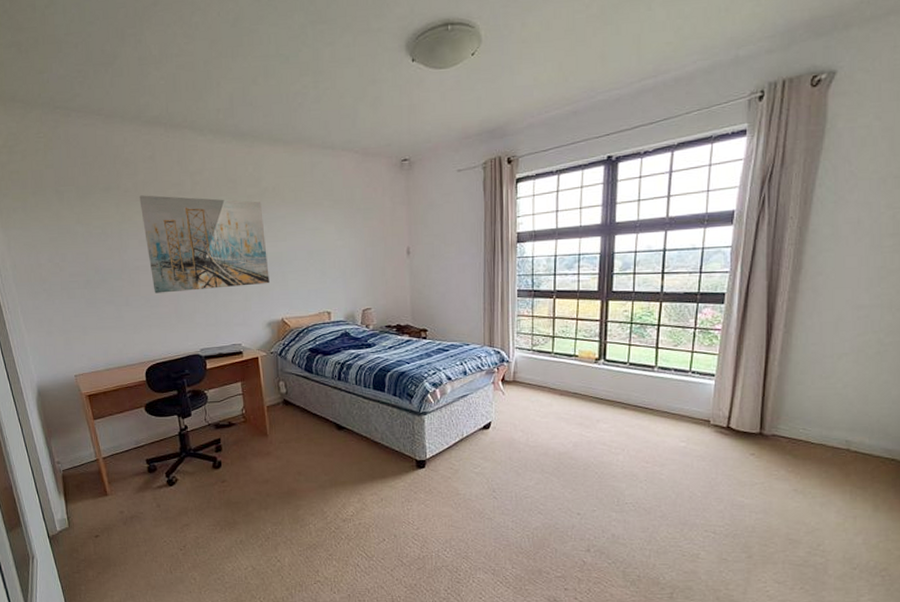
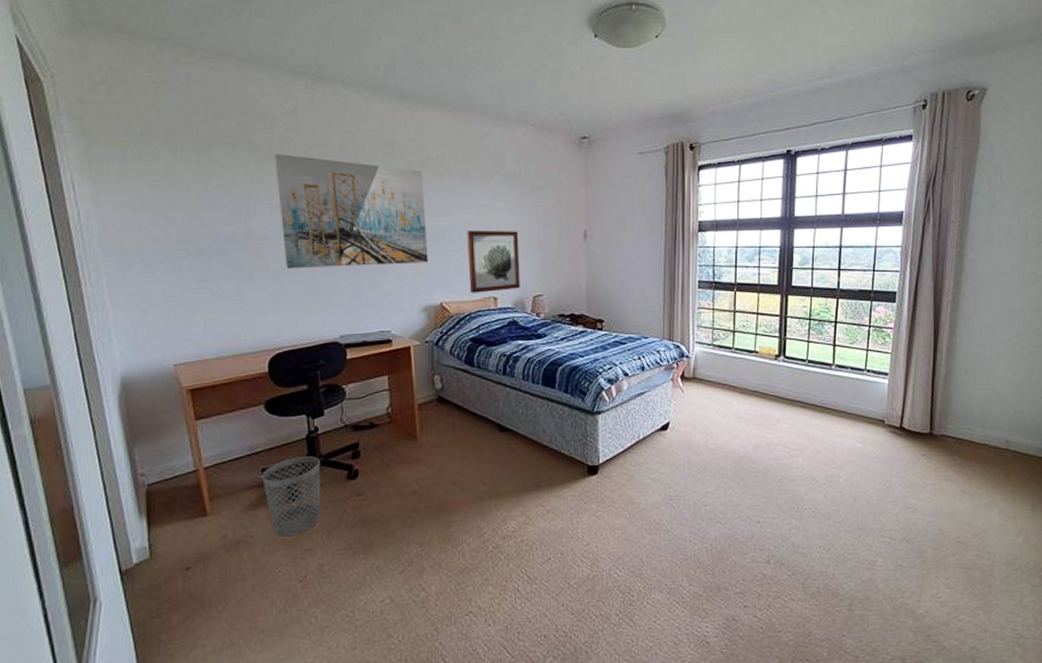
wastebasket: none [146,449,194,514] -> present [261,456,321,537]
wall art: none [302,251,351,309] -> present [467,231,520,293]

